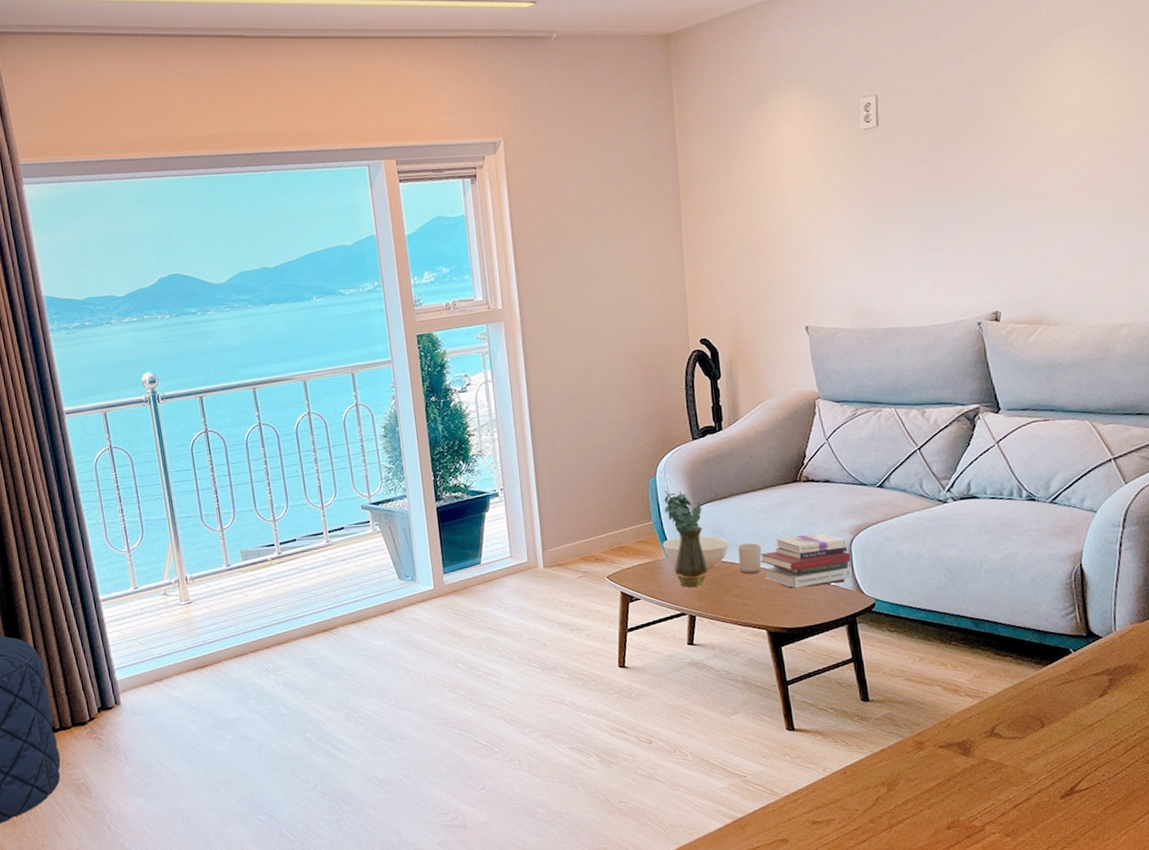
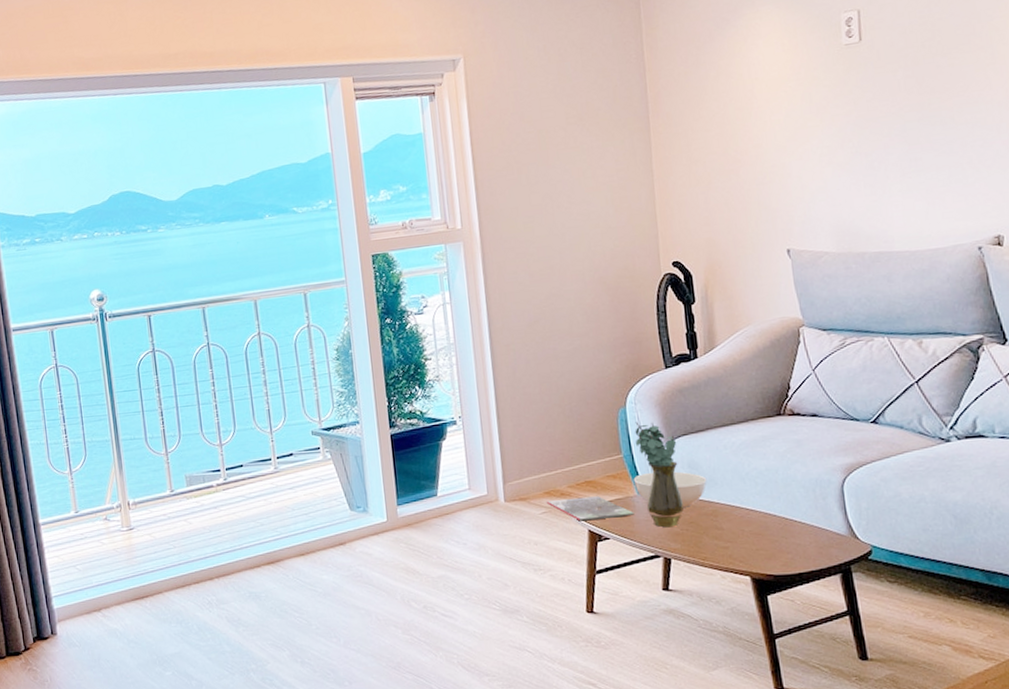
magazine: none [582,560,663,584] -> present [546,496,634,521]
mug: present [737,543,762,574] -> none [716,481,743,514]
books: present [760,532,853,589] -> none [741,471,846,532]

